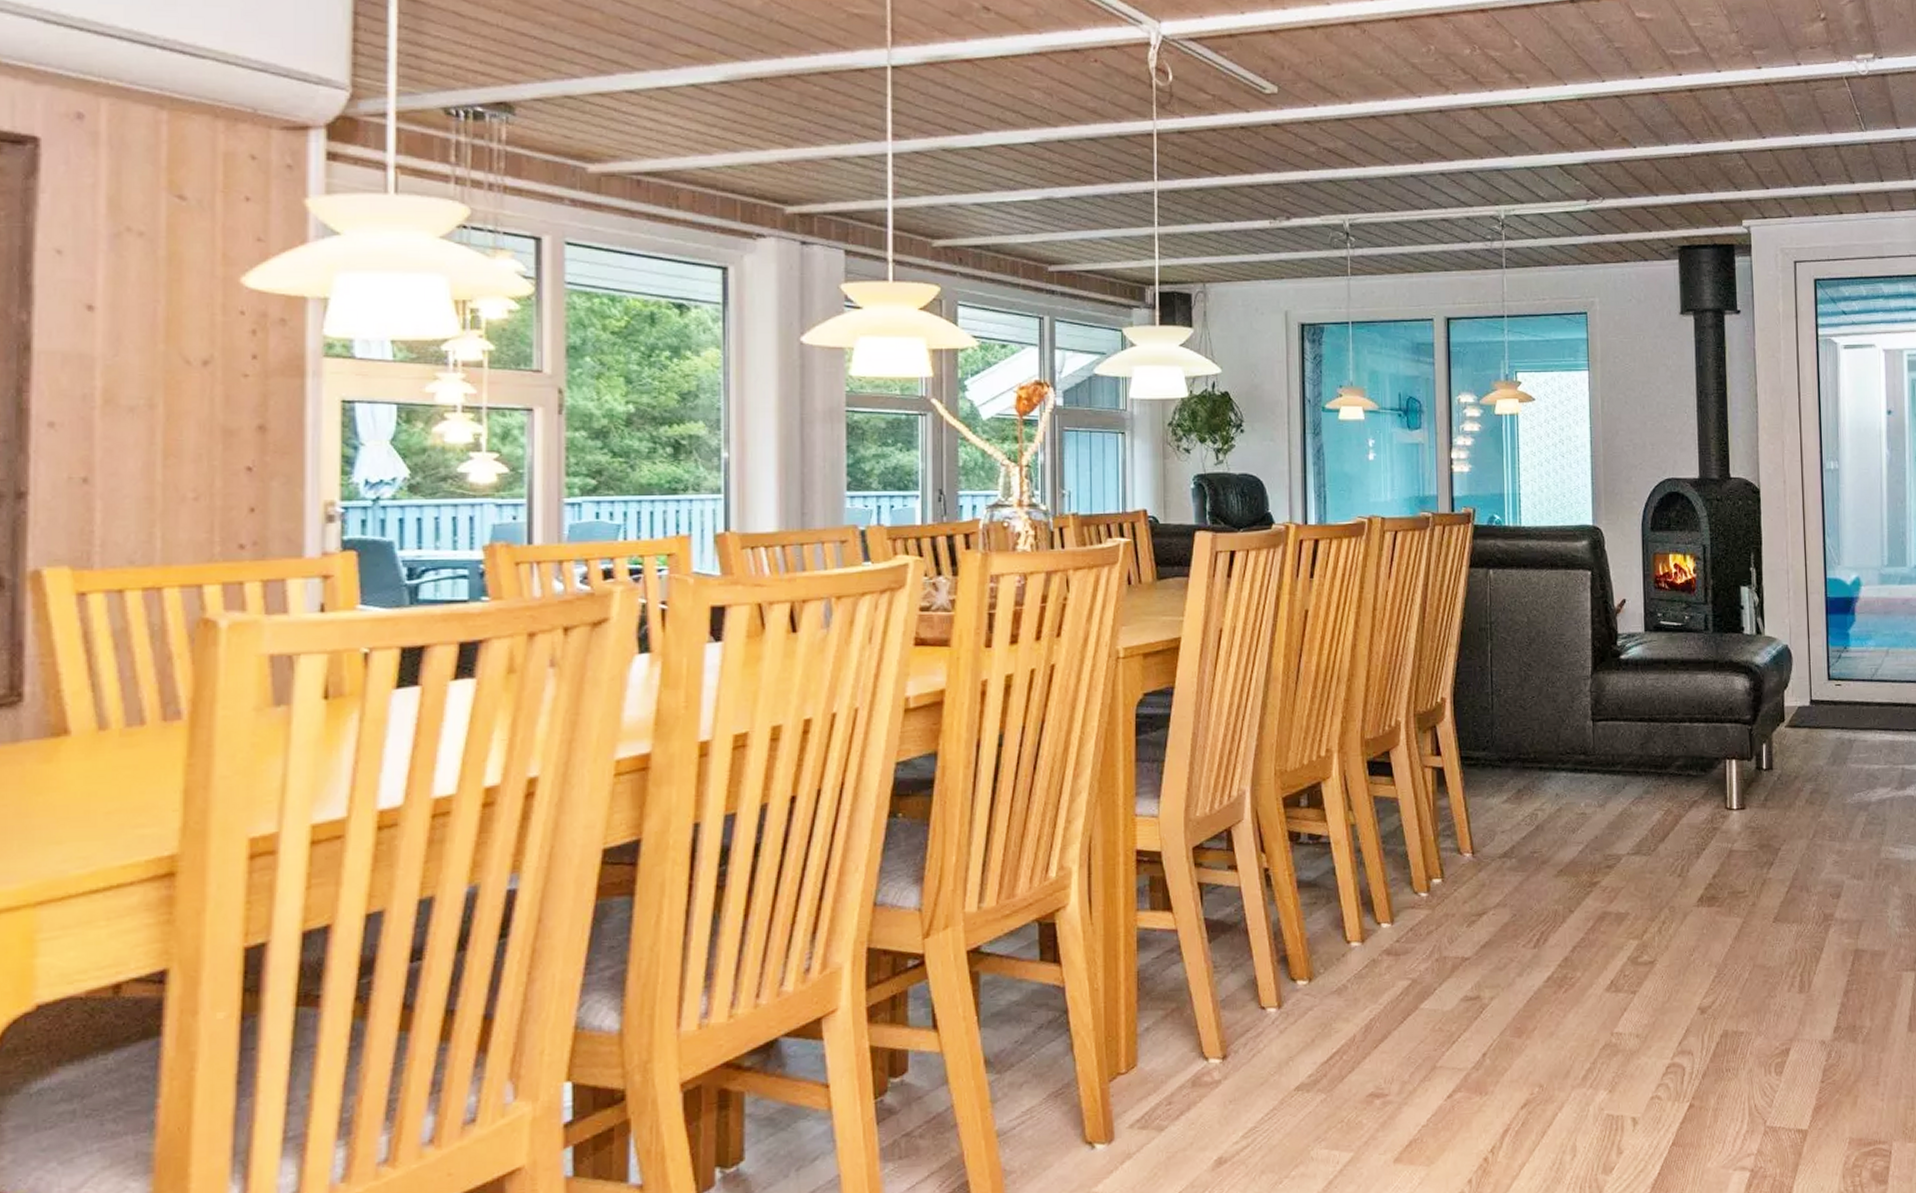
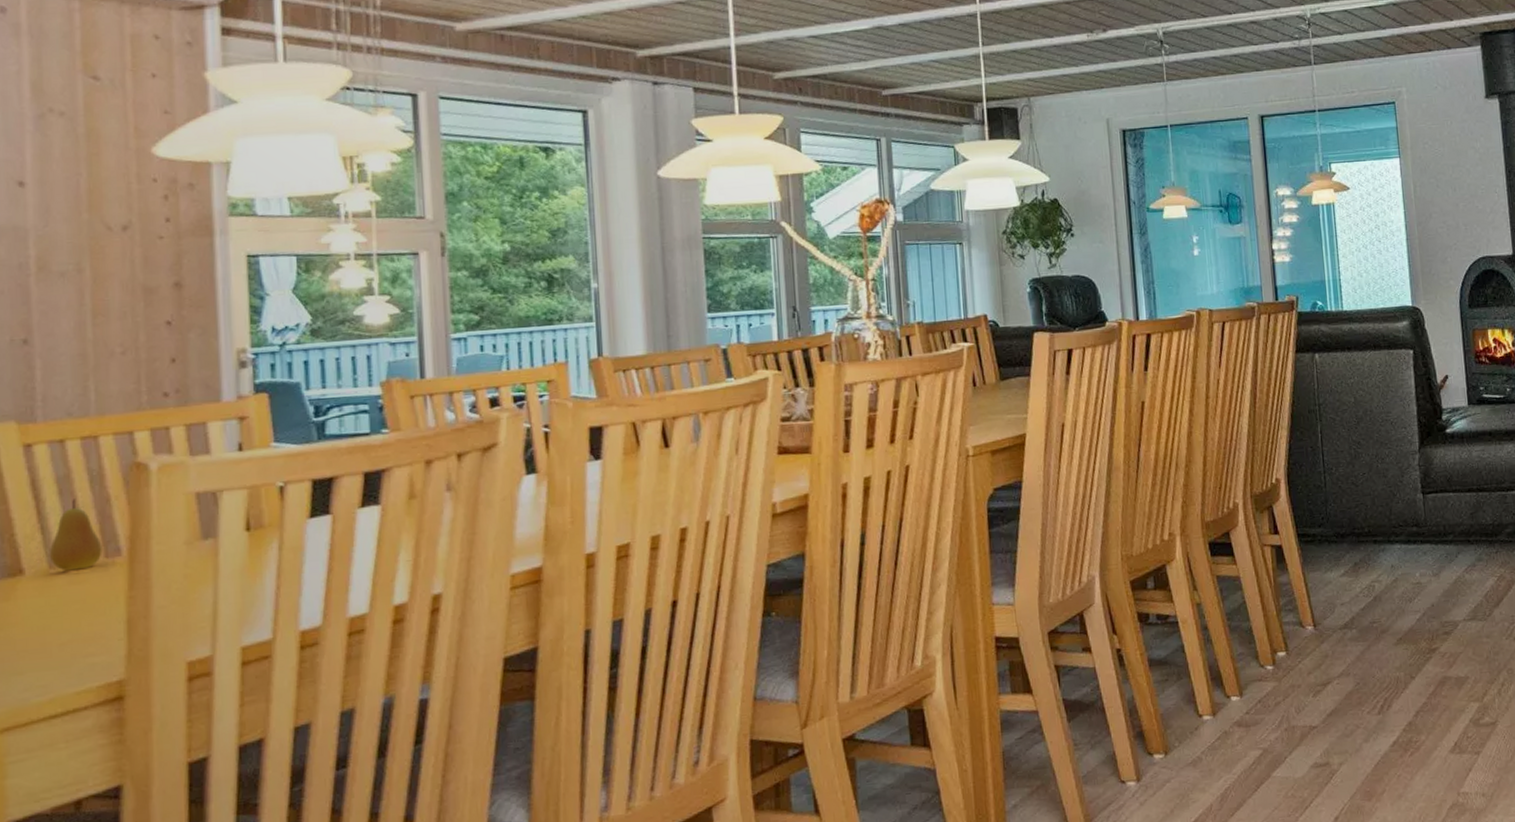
fruit: none [99,655,160,733] -> present [49,498,102,571]

